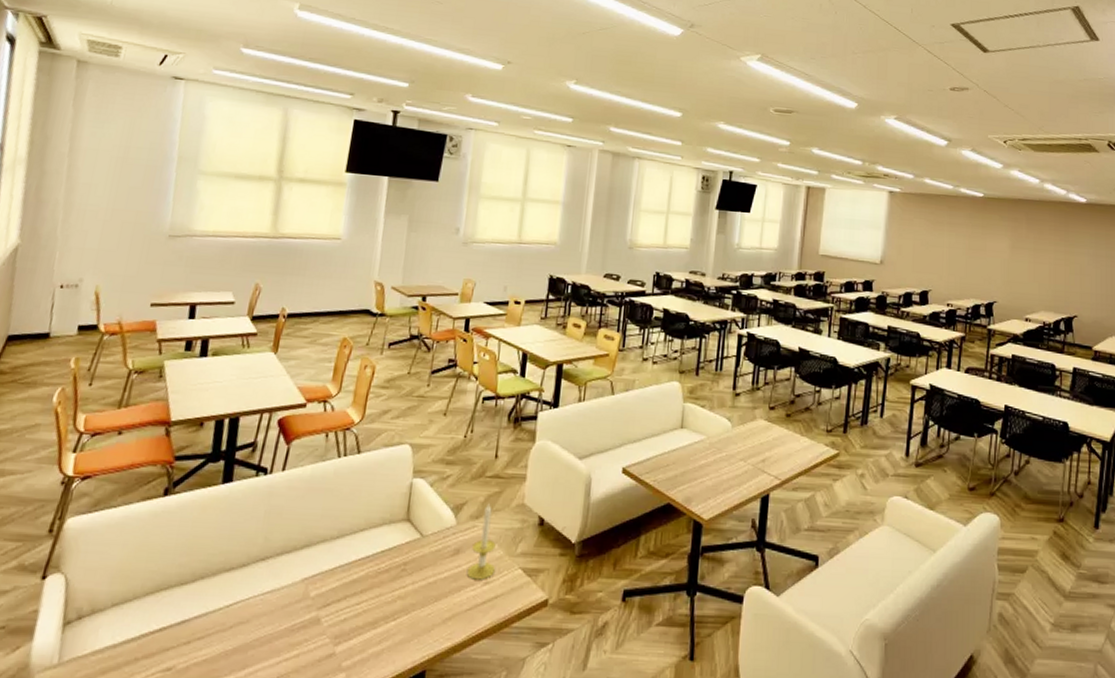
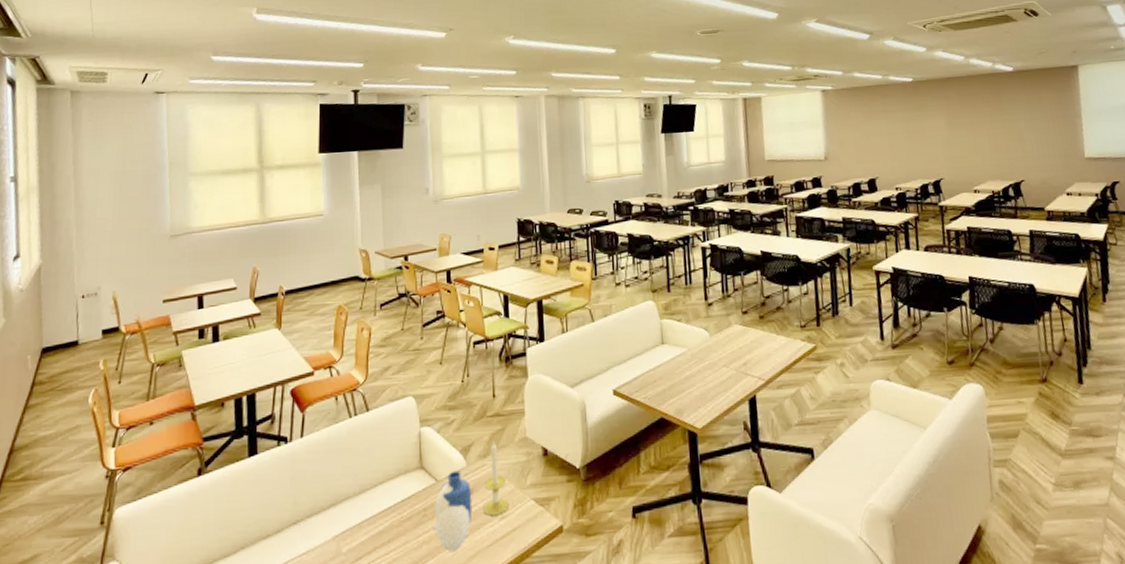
vase: none [410,528,458,611] -> present [432,470,473,552]

